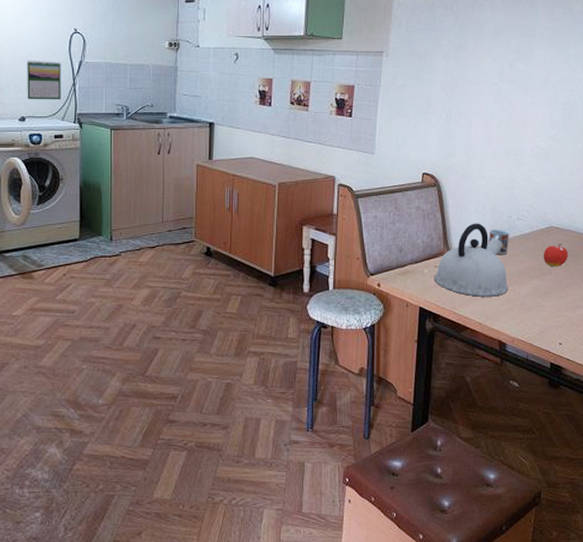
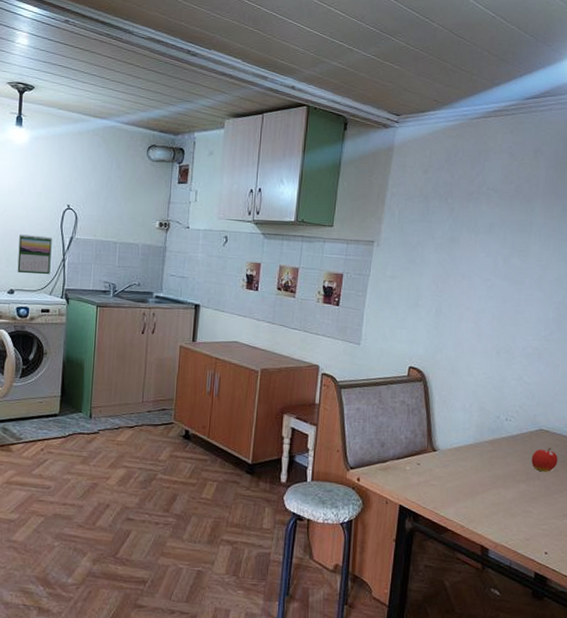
kettle: present [434,223,509,297] -> none [416,421,494,499]
cup: present [488,229,510,255] -> none [474,428,498,456]

